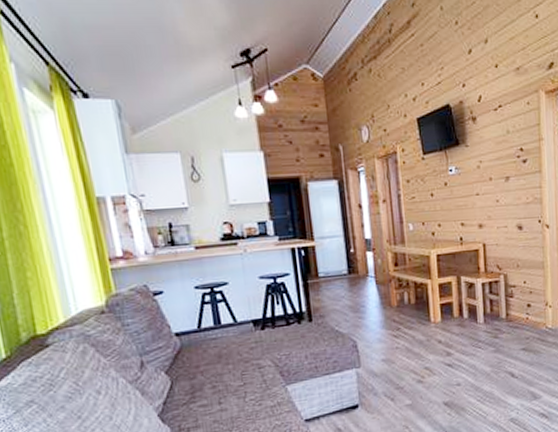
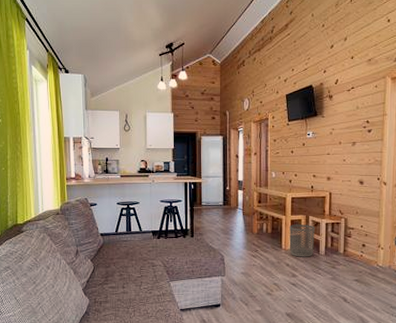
waste bin: none [437,287,471,330] -> present [289,224,315,257]

